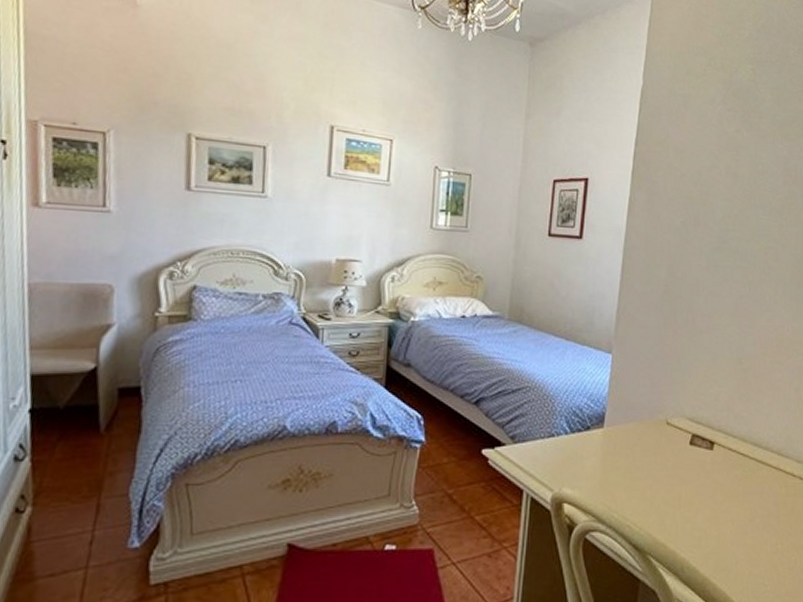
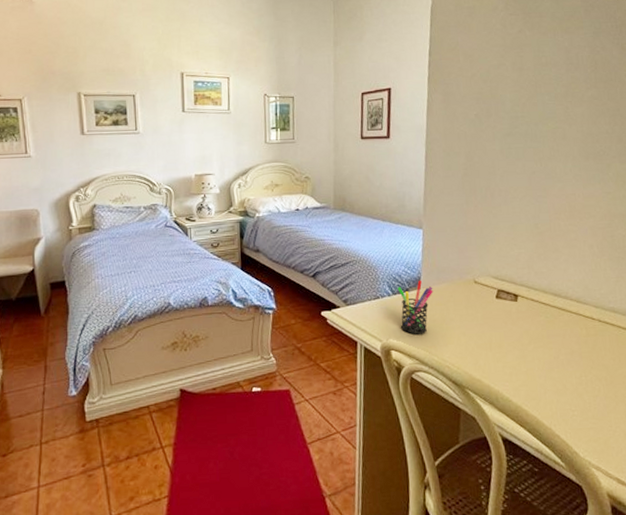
pen holder: none [577,416,619,484] -> present [397,280,433,334]

